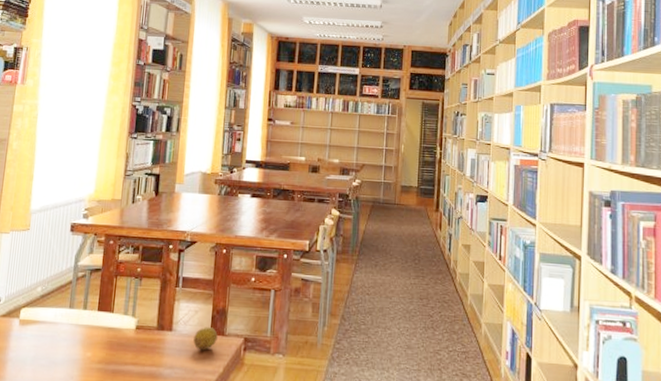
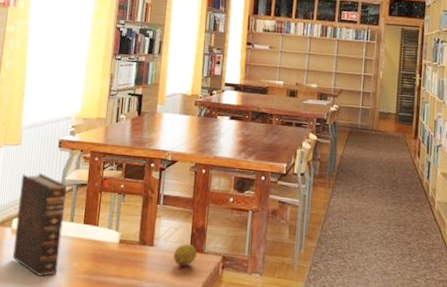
bible: none [20,259,79,369] -> present [12,173,67,277]

